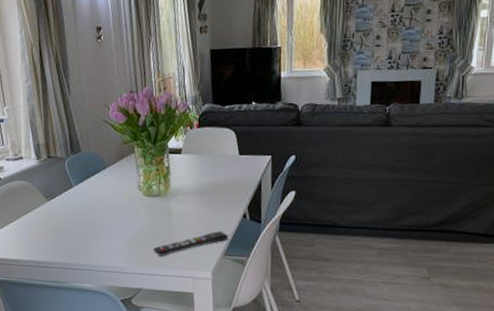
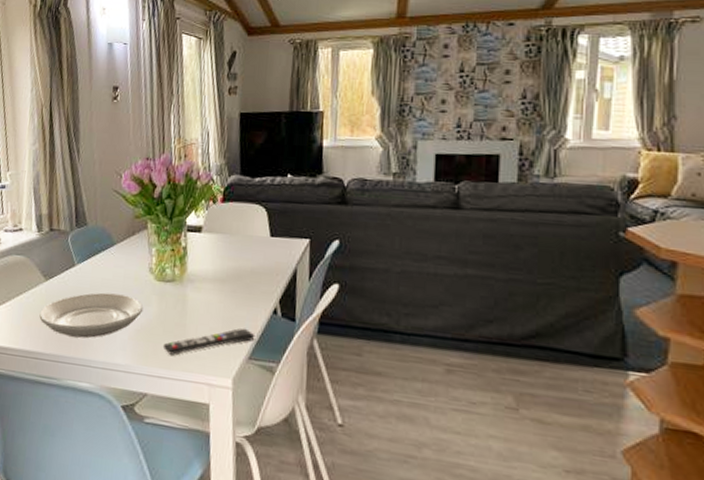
plate: none [44,208,135,248] -> present [39,292,144,339]

